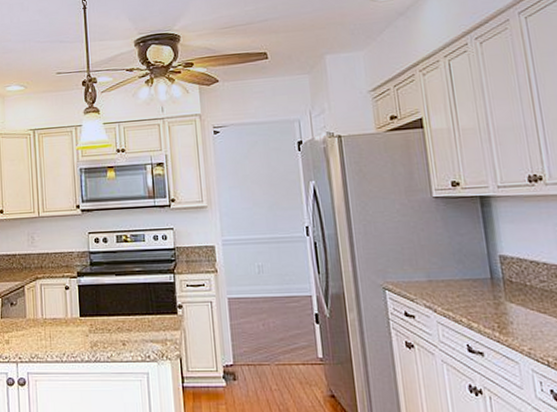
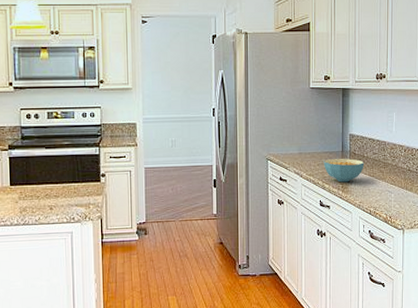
cereal bowl: none [465,288,529,321] -> present [323,158,365,183]

